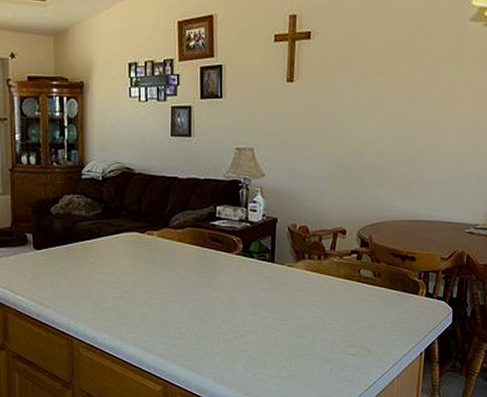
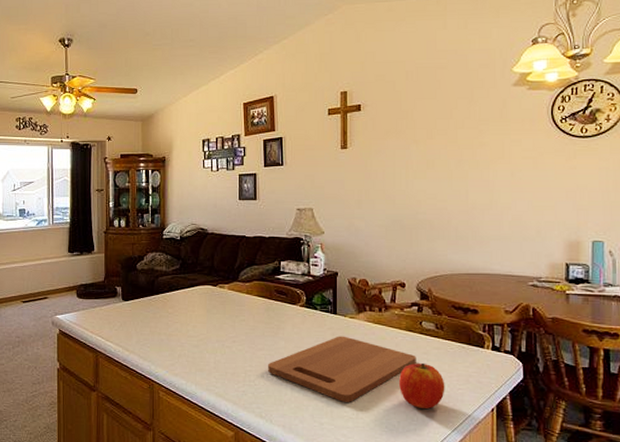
cutting board: none [200,285,353,352] -> present [268,336,416,402]
apple: none [334,310,379,355] -> present [399,362,445,409]

